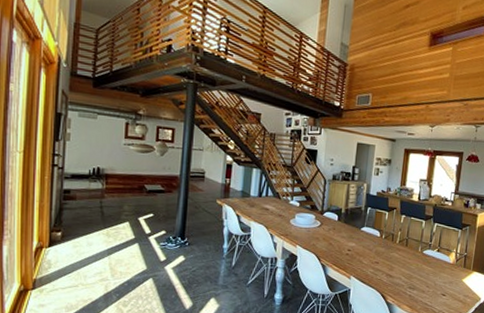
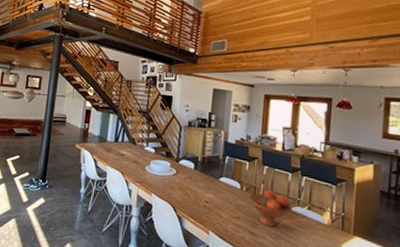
fruit bowl: none [385,236,425,269] -> present [247,189,293,227]

